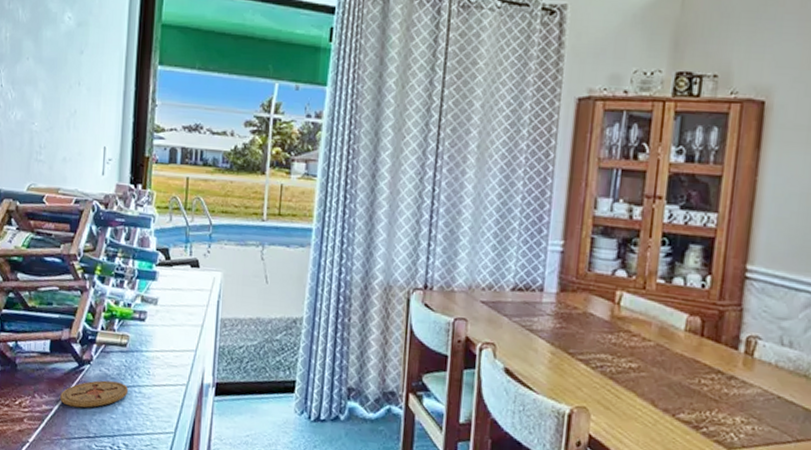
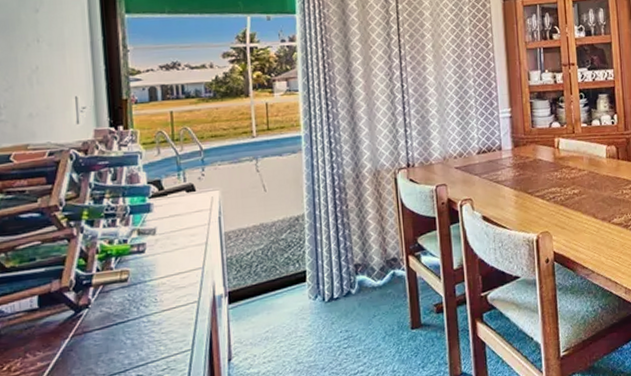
coaster: present [60,380,129,408] -> none [57,317,136,356]

